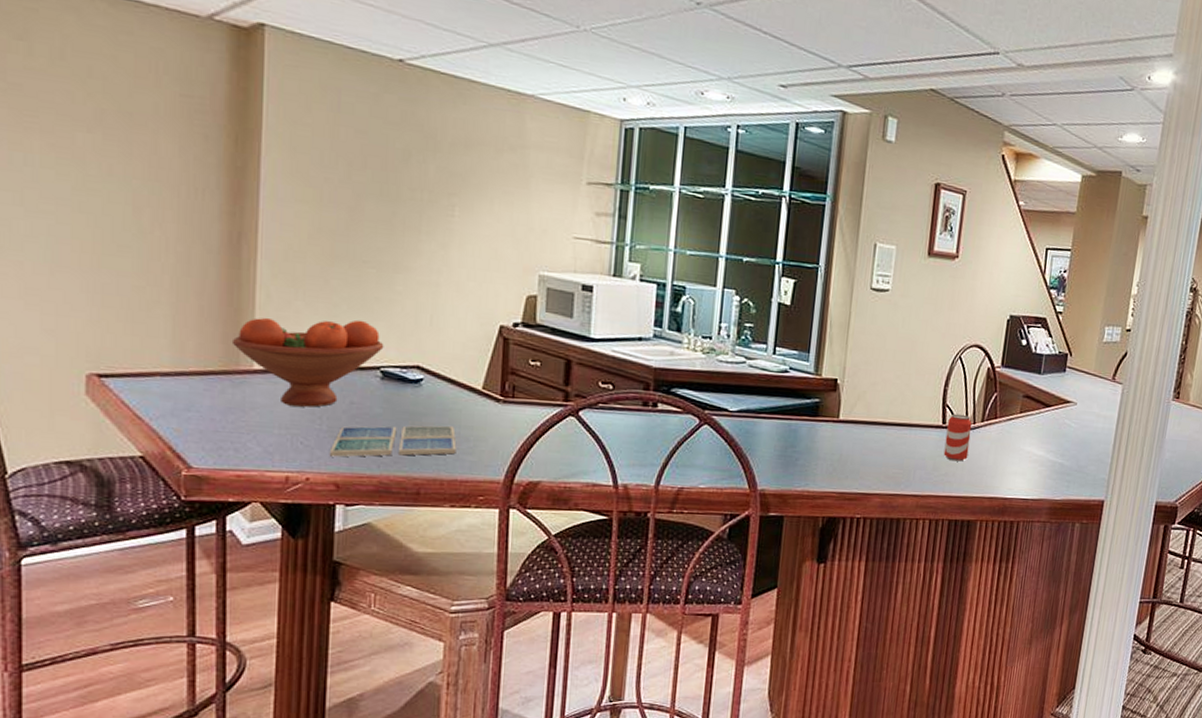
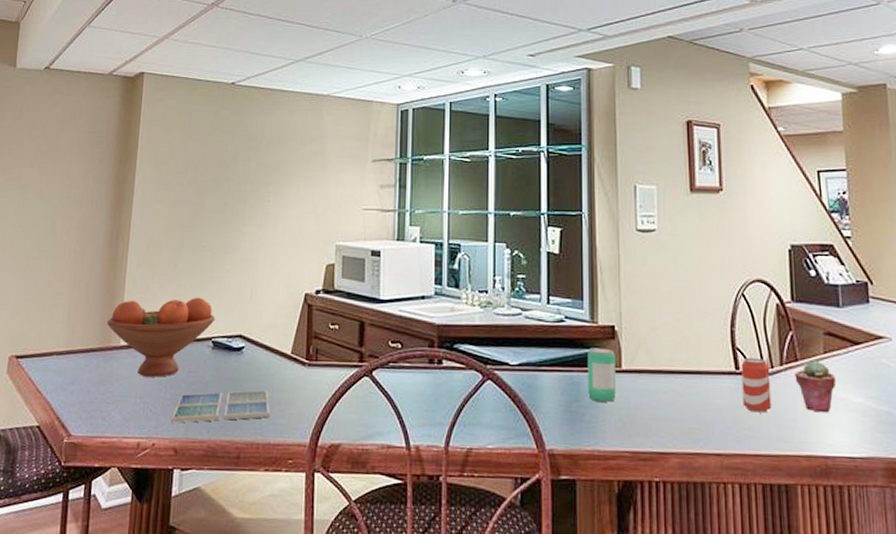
beverage can: none [804,398,835,449] -> present [588,348,616,402]
potted succulent: none [991,418,1026,463] -> present [795,360,837,413]

